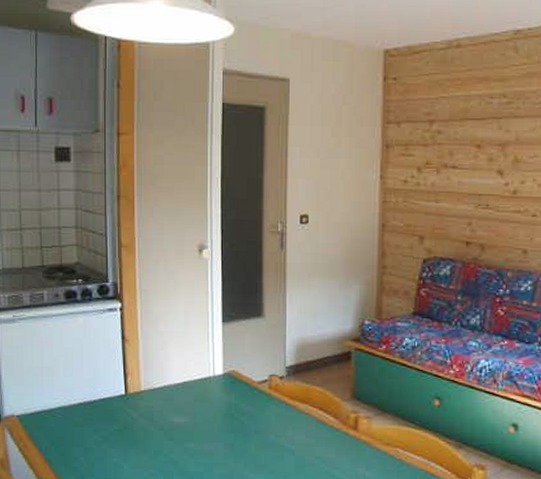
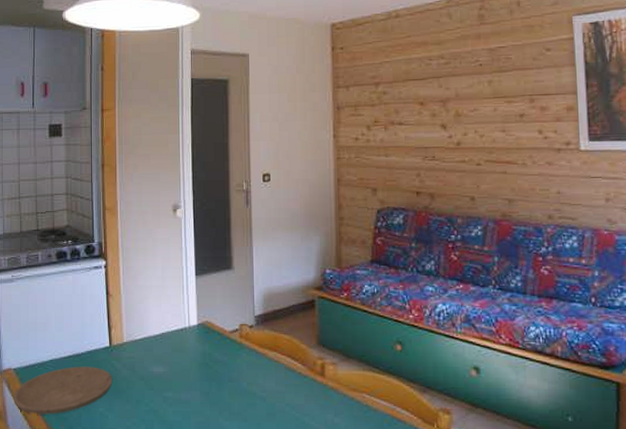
plate: none [17,414,129,464] -> present [14,366,113,414]

